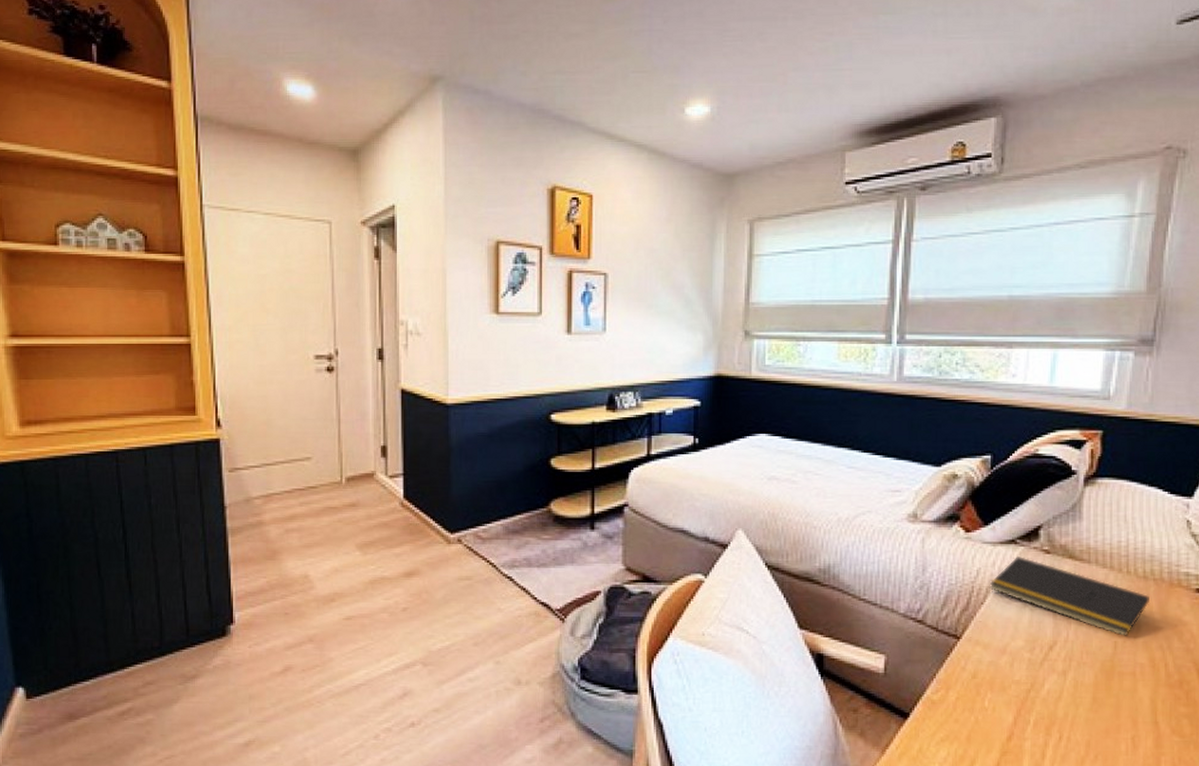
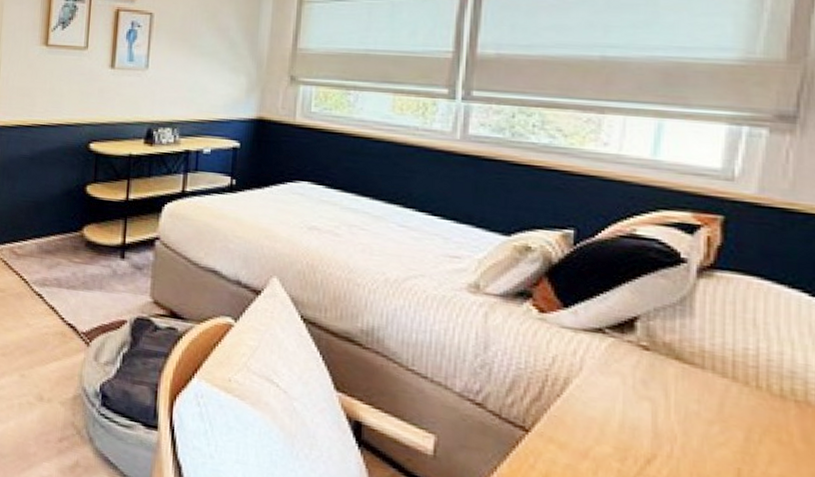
notepad: present [989,557,1149,636] -> none [568,348,789,464]

